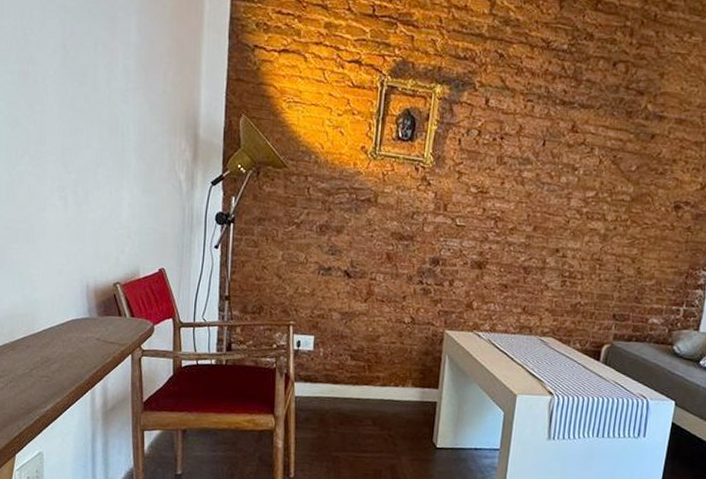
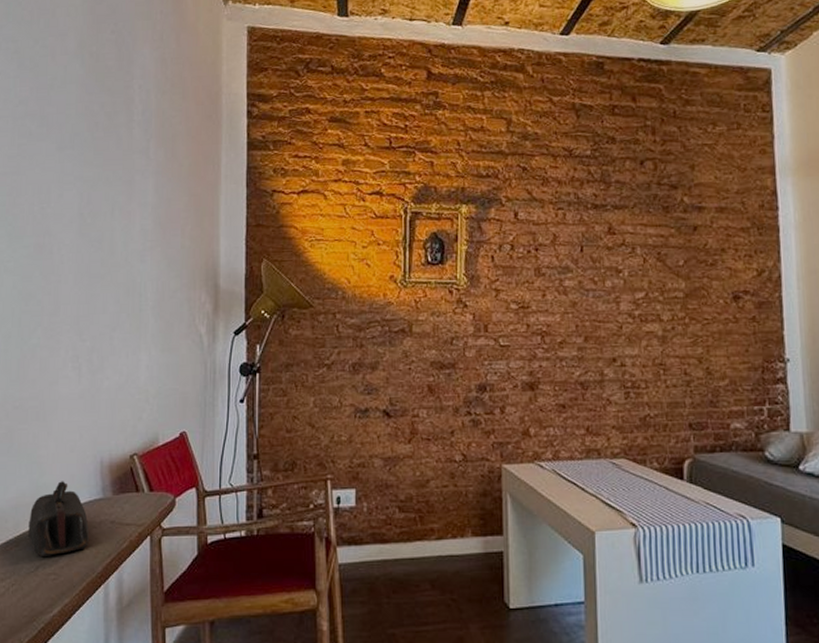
pencil case: none [23,299,77,362] -> present [28,481,89,556]

